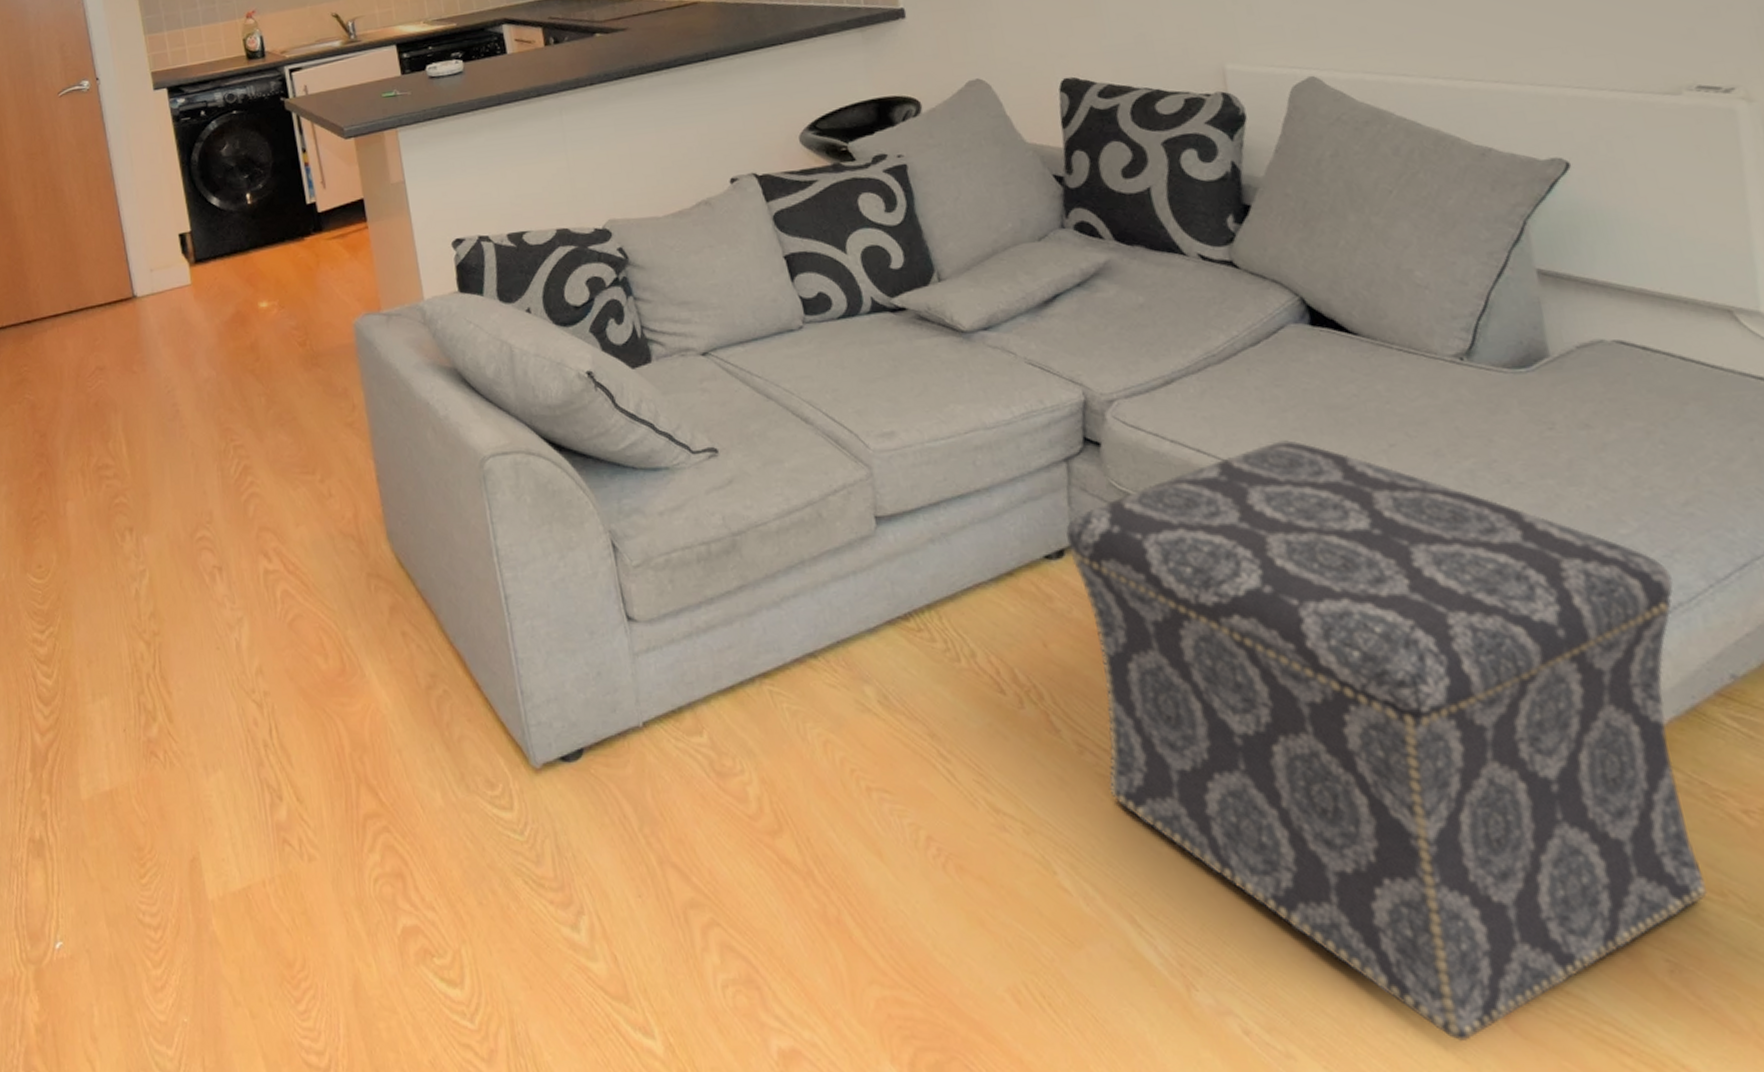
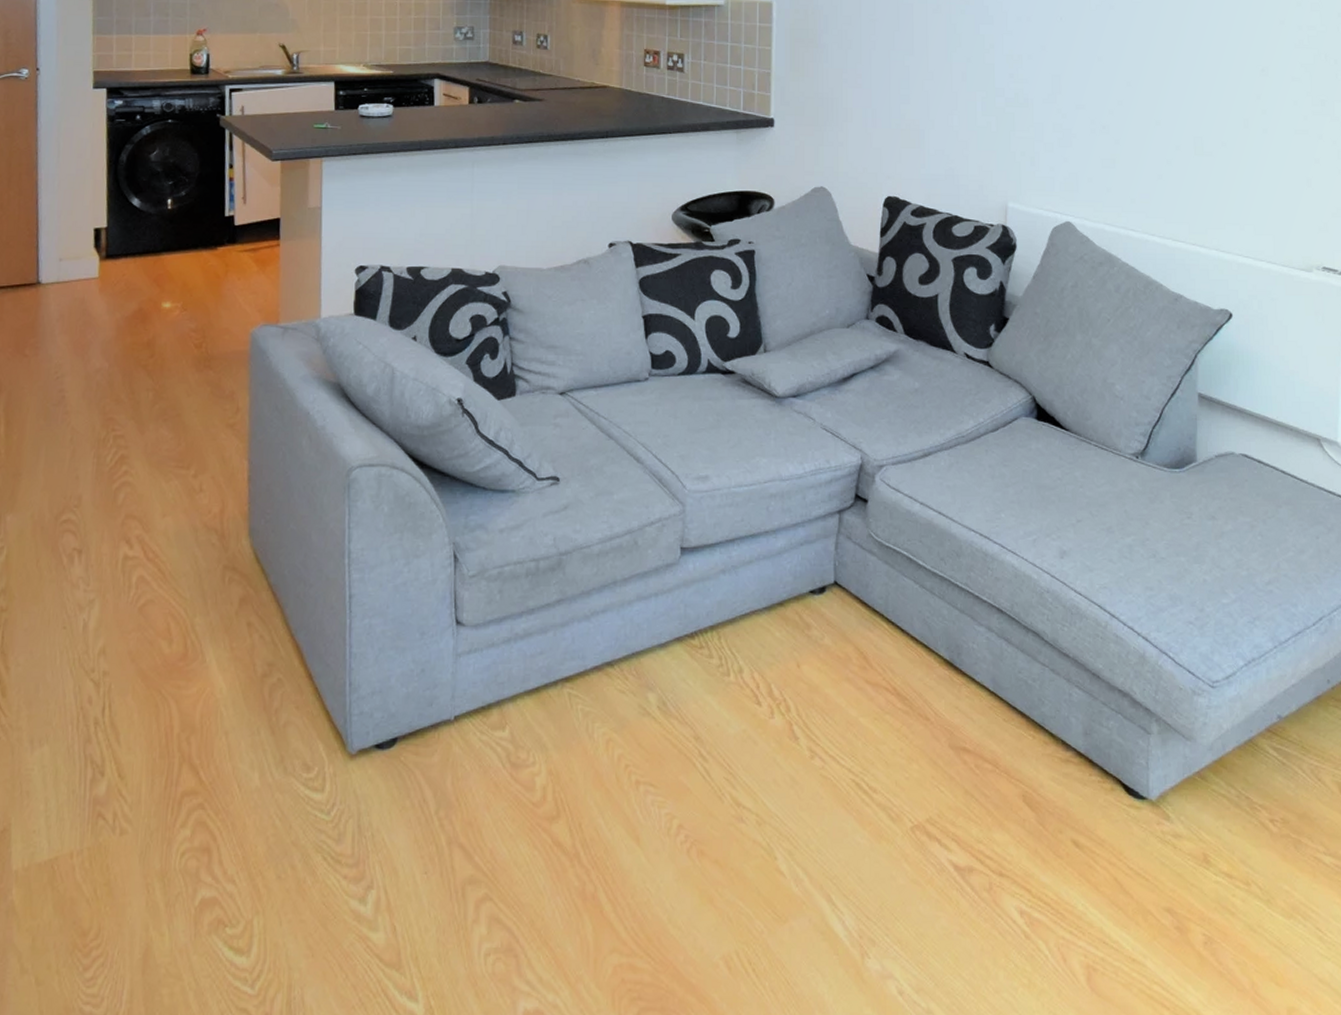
ottoman: present [1066,440,1708,1042] -> none [829,510,1251,1000]

